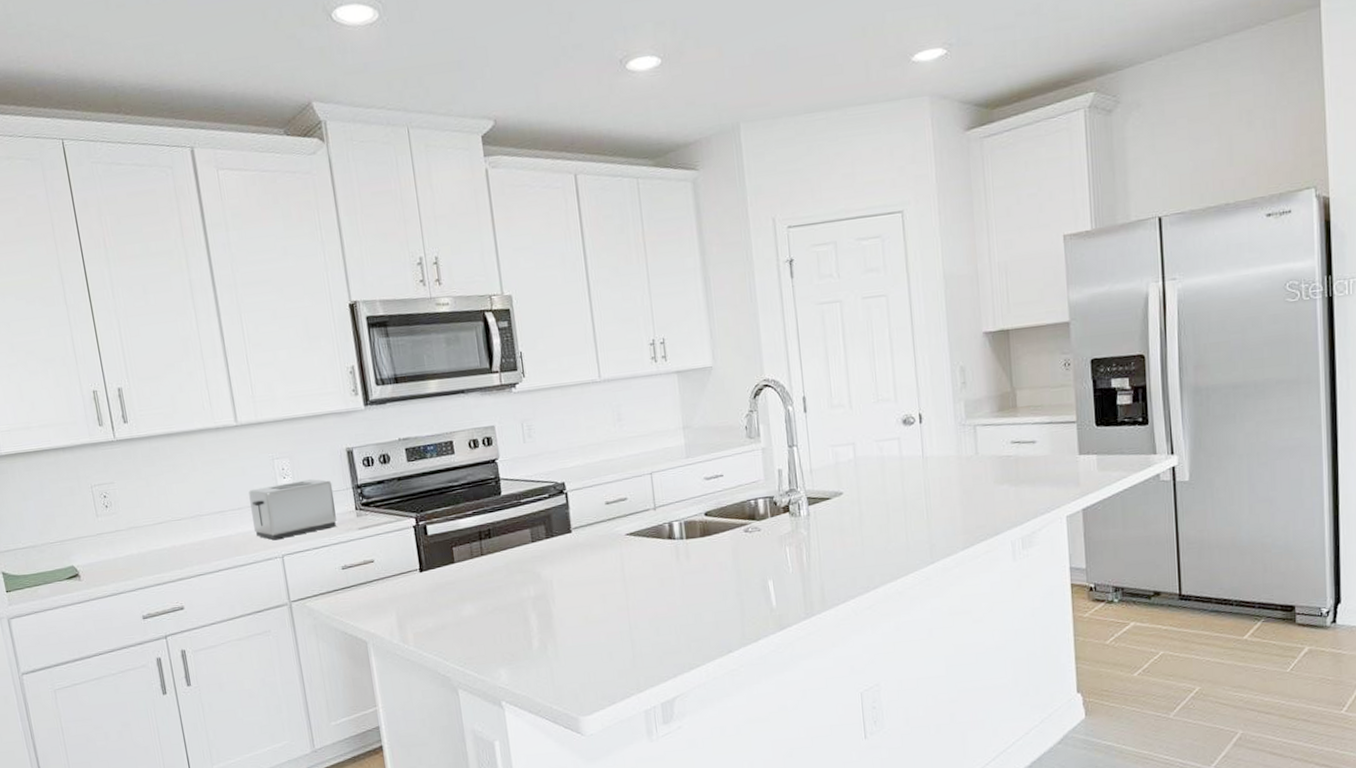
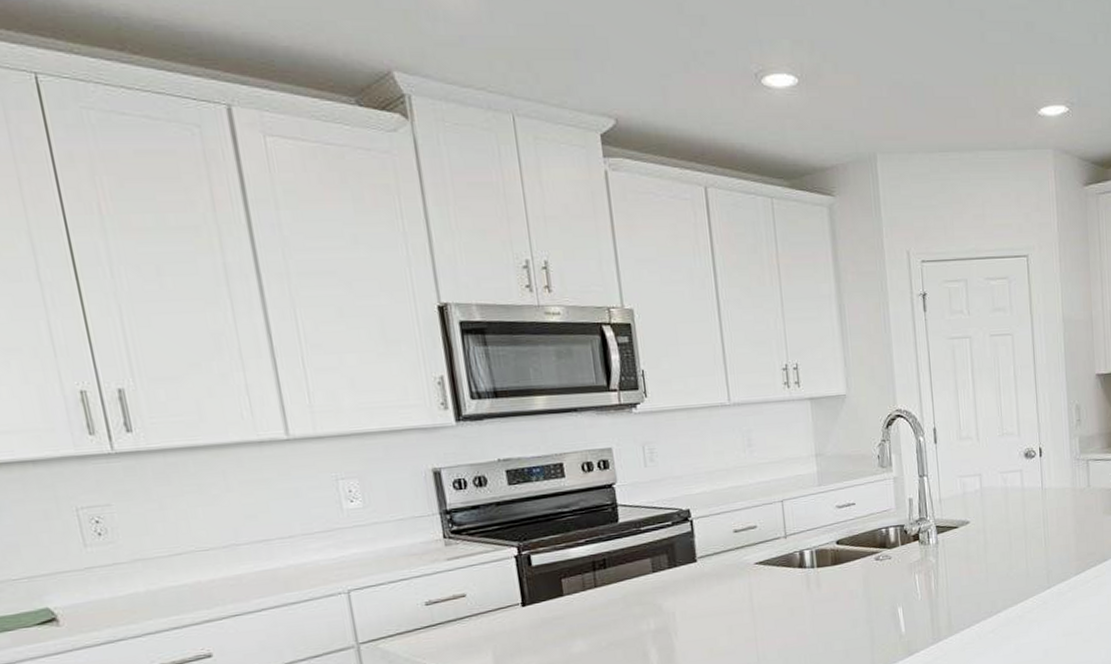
toaster: present [248,479,337,540] -> none [303,503,419,574]

